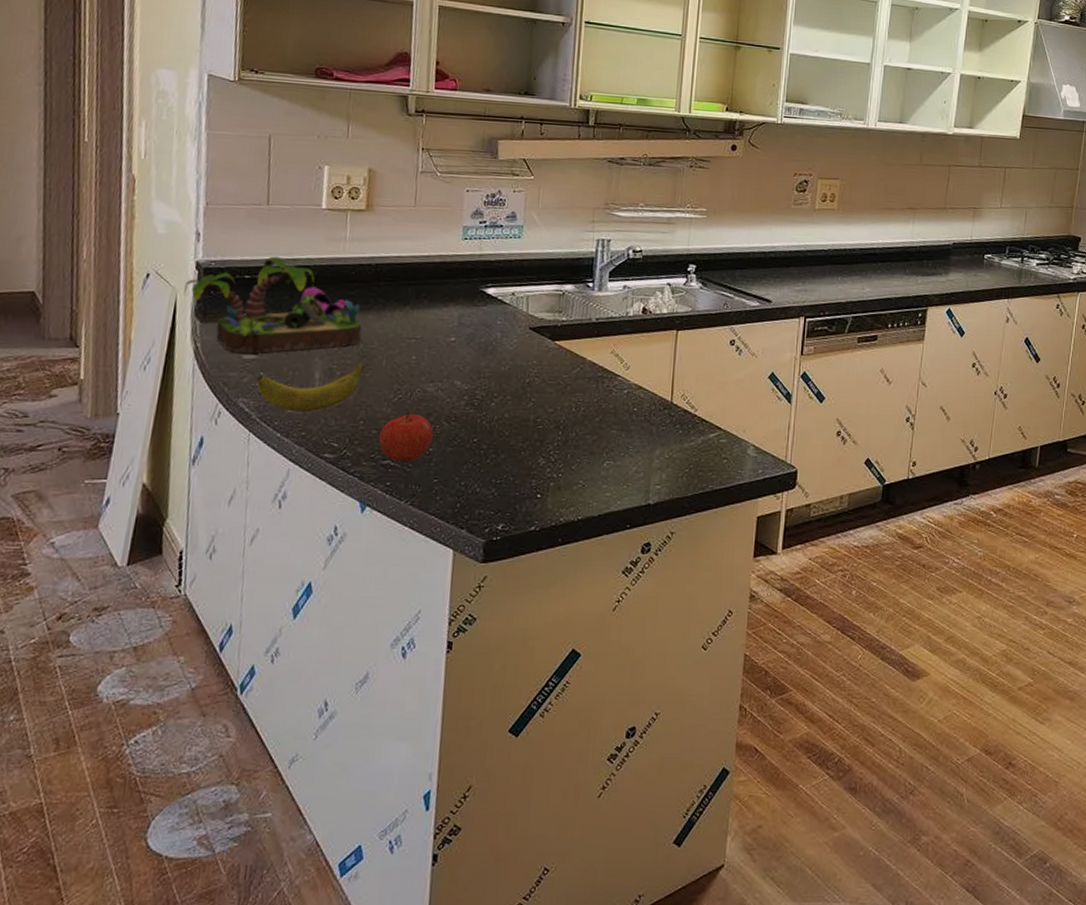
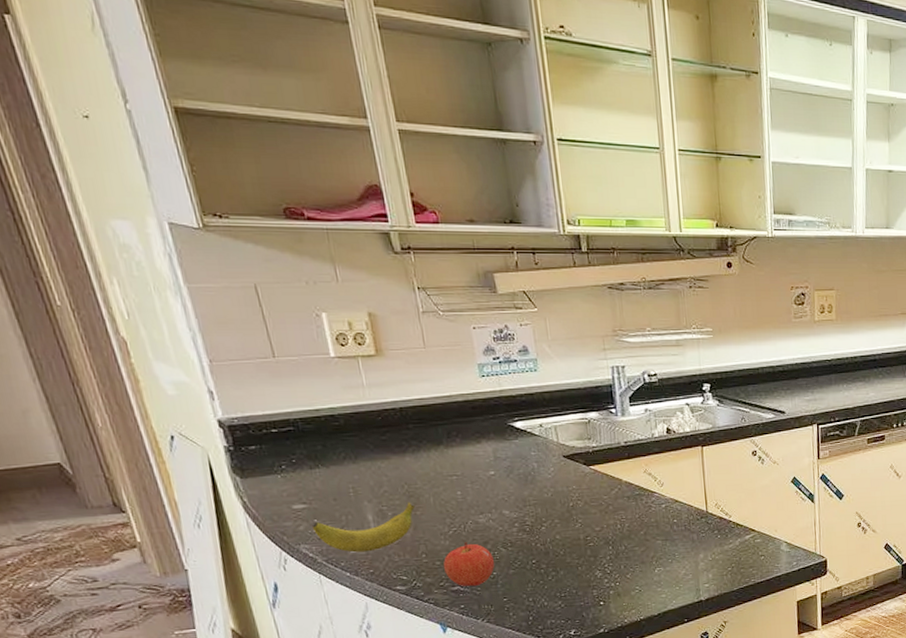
plant: present [184,256,362,354] -> none [213,408,404,504]

